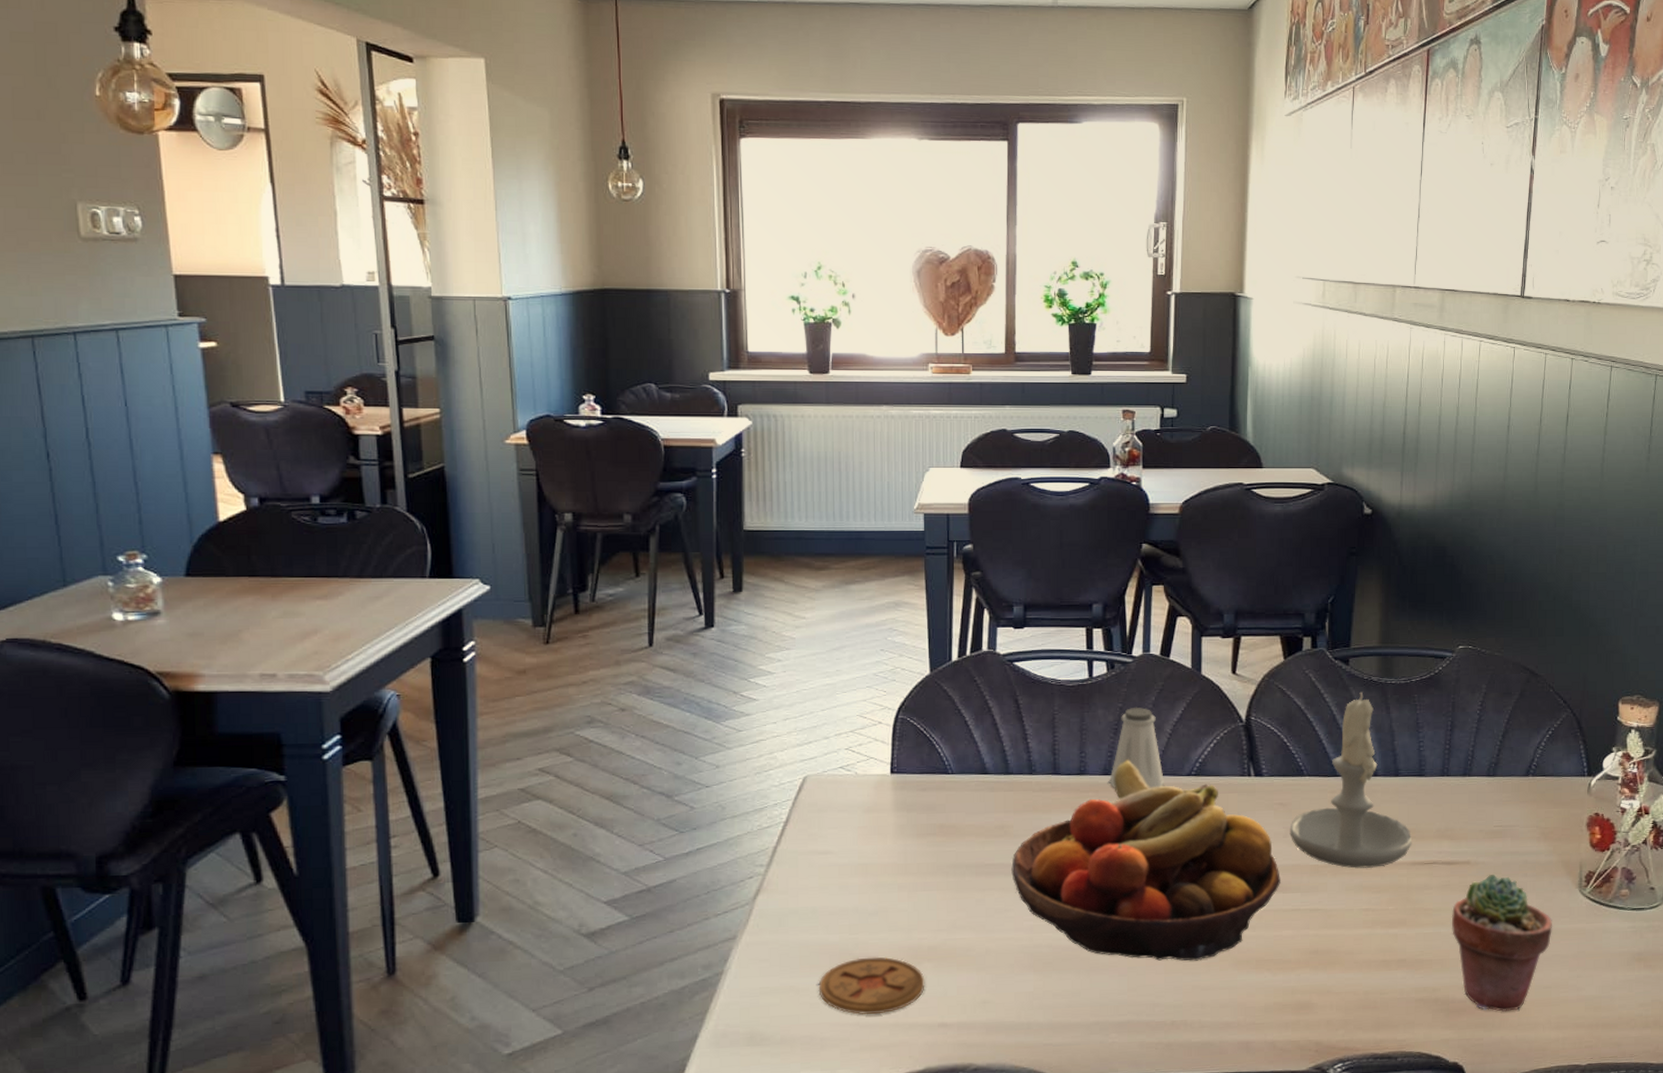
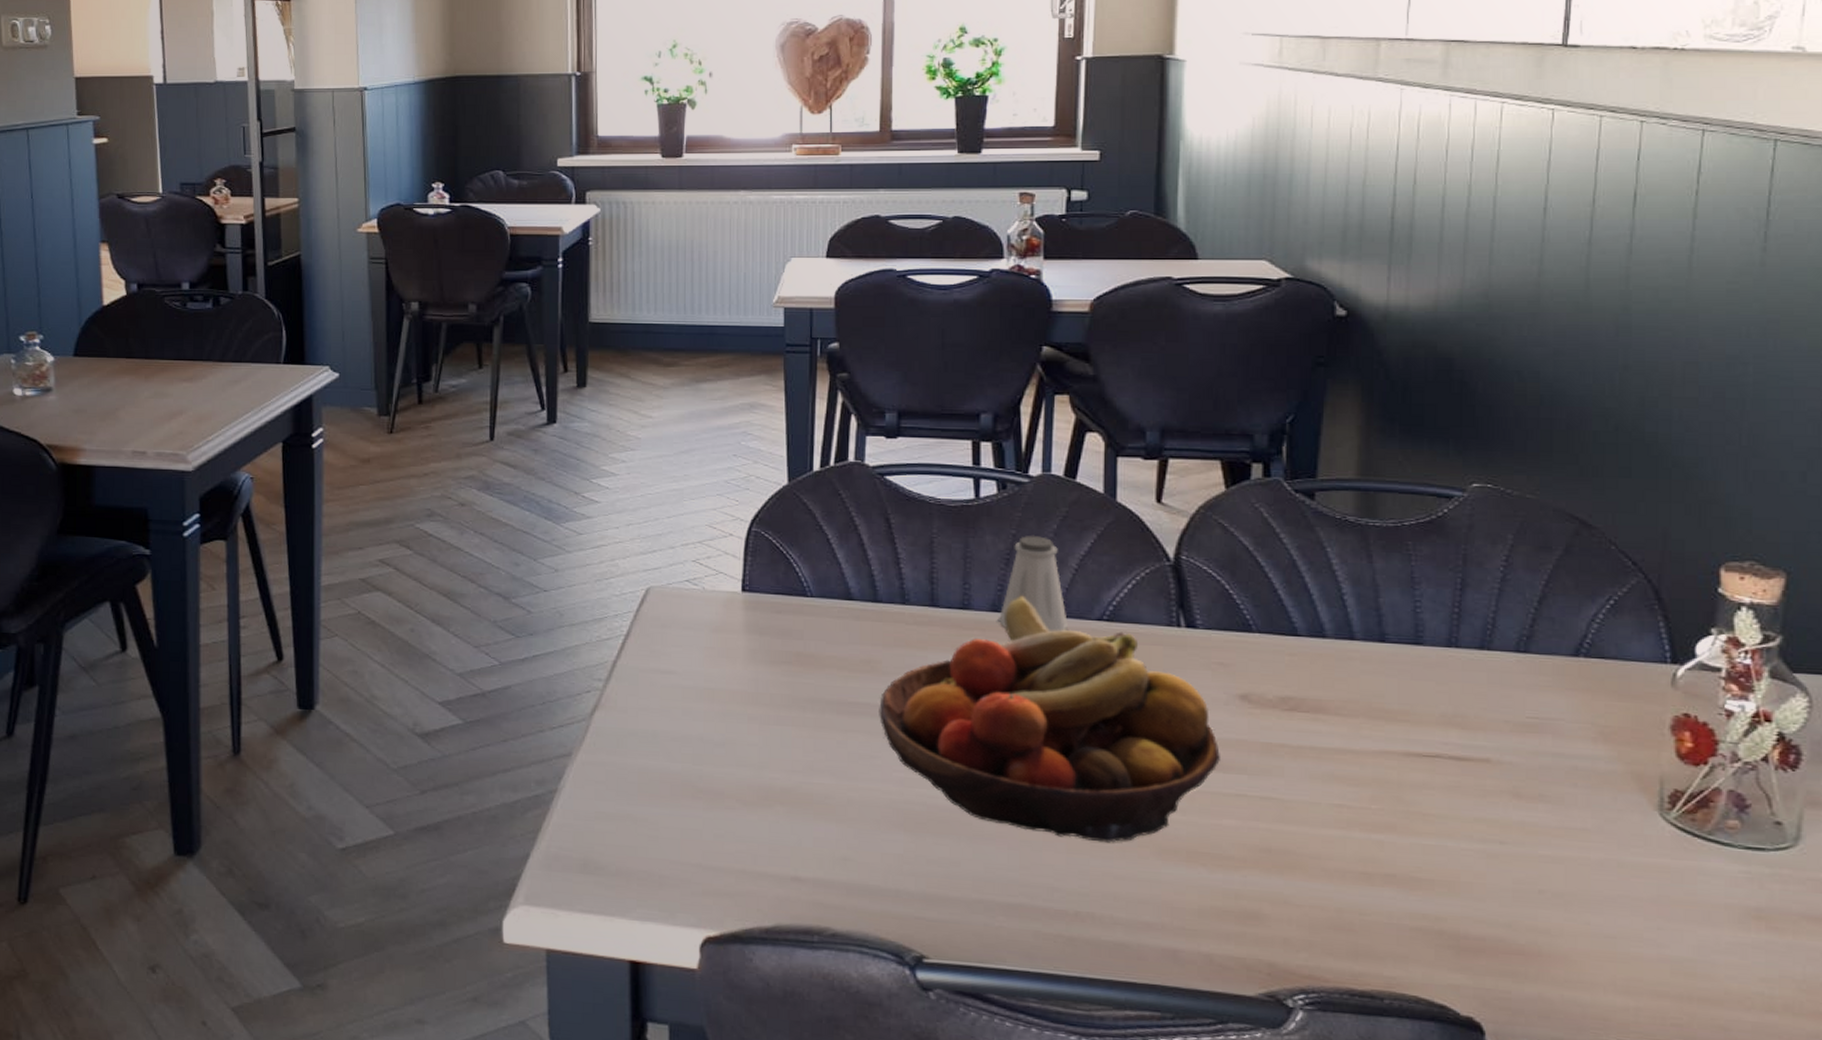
coaster: present [818,957,925,1014] -> none [658,791,777,857]
candle: present [1289,693,1412,869] -> none [1232,535,1405,754]
potted succulent: present [1451,874,1553,1012] -> none [1462,778,1619,962]

